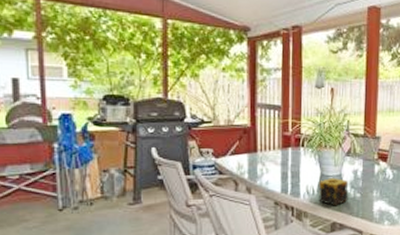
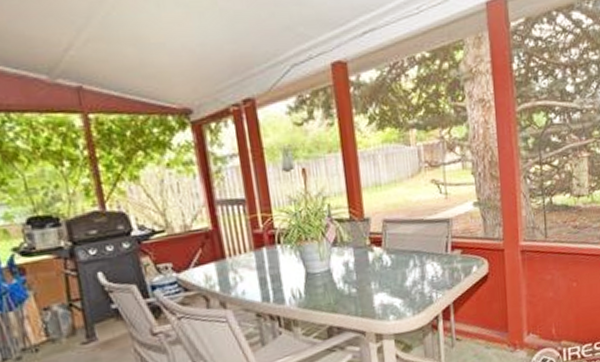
candle: present [319,178,349,206] -> none [305,274,343,308]

